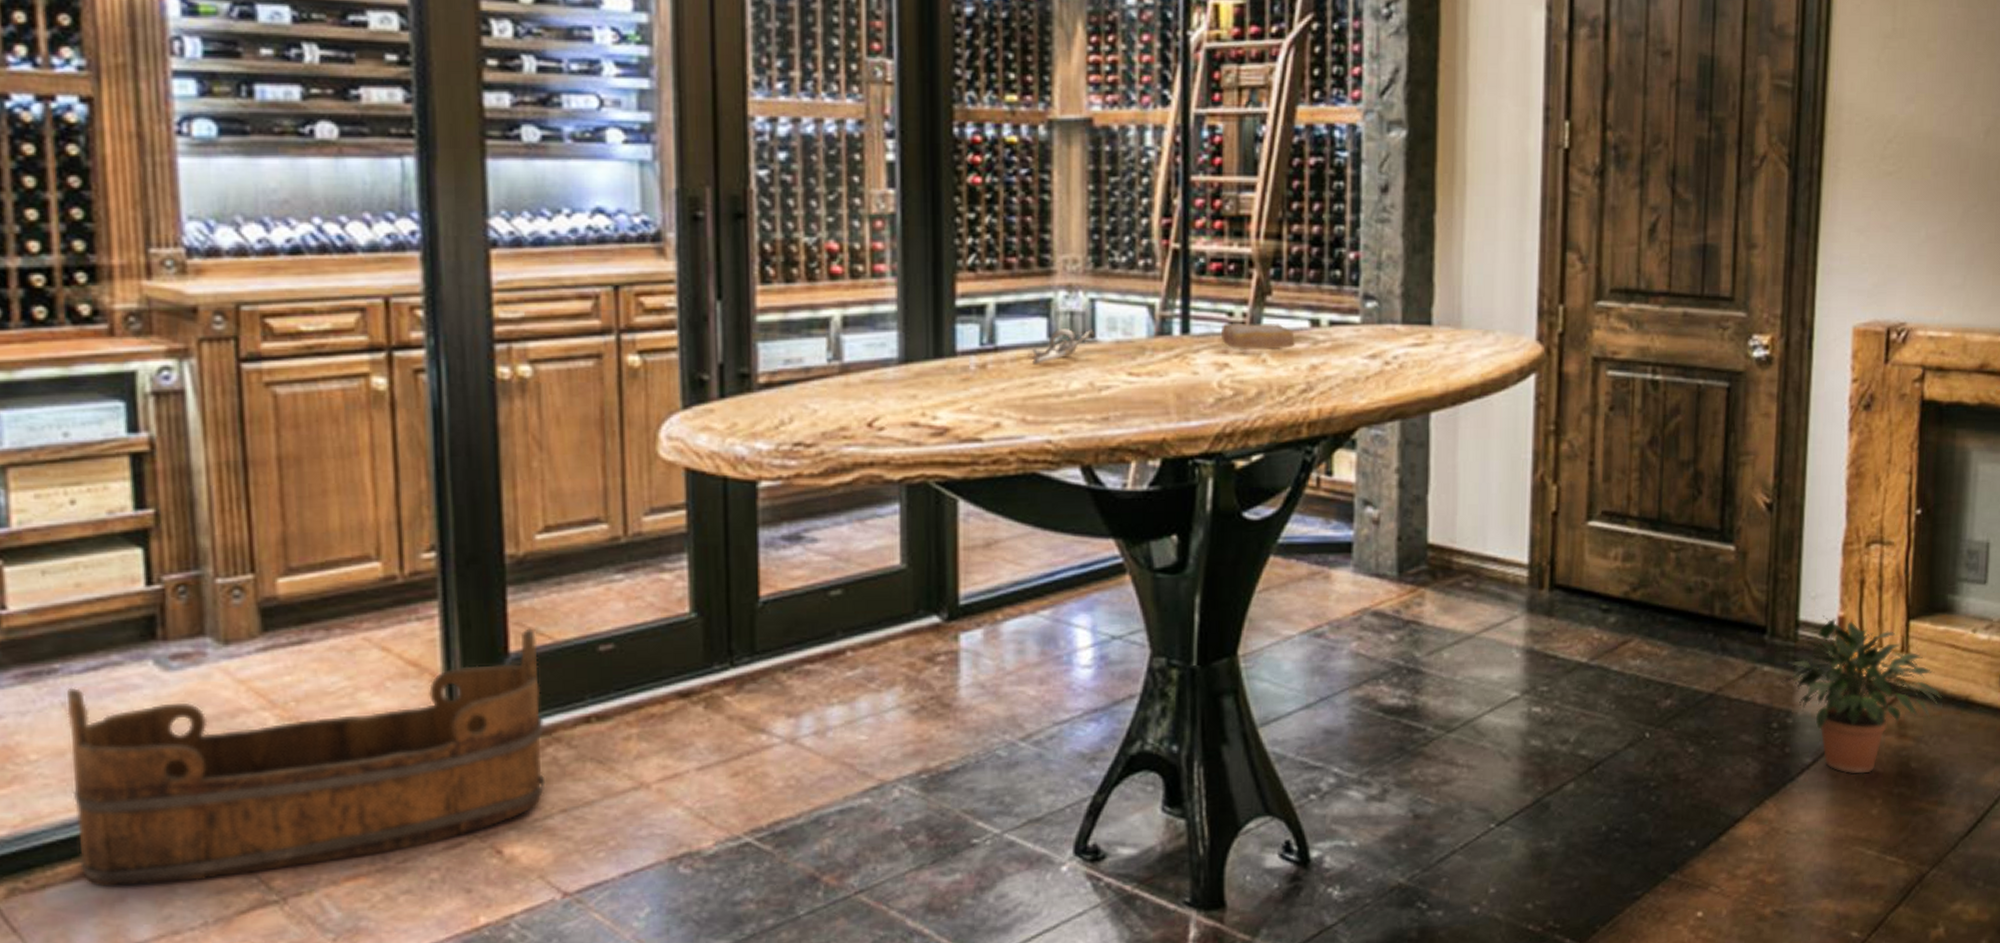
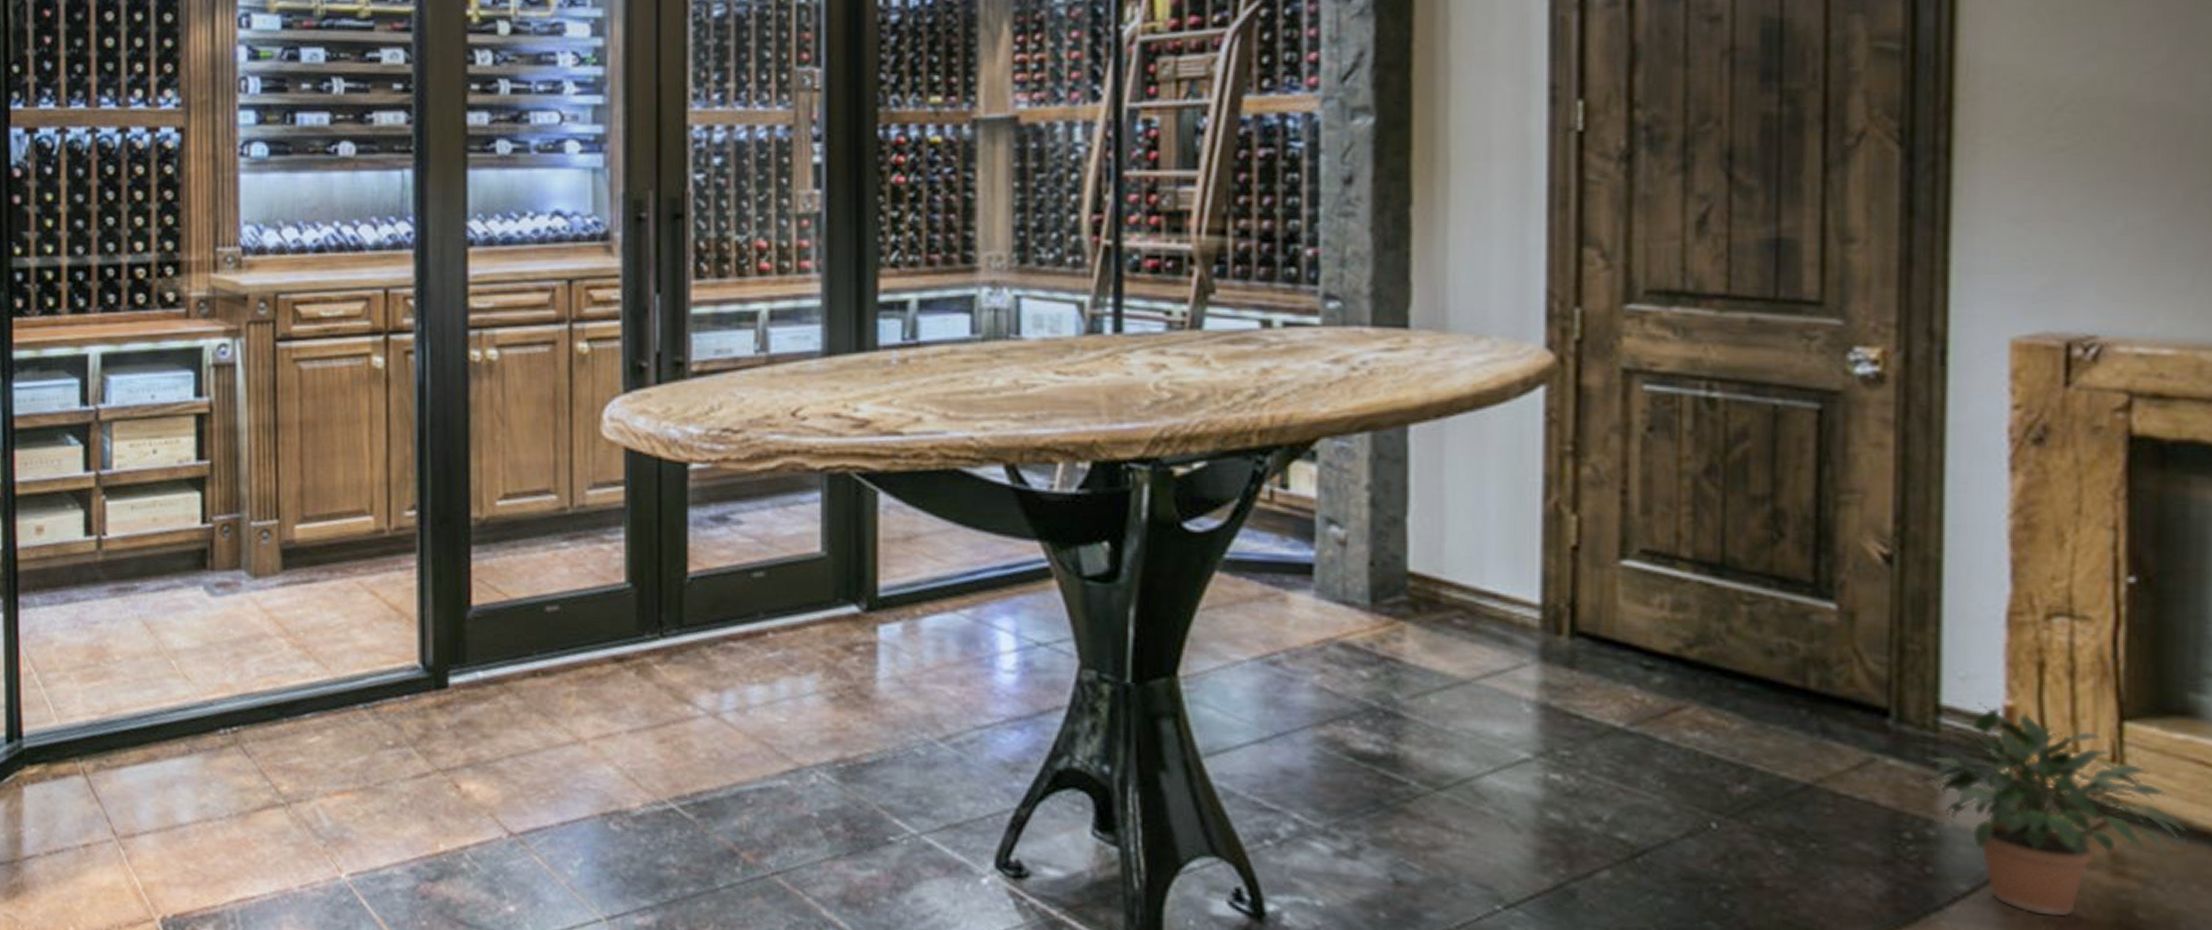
wooden barrel: present [67,628,546,887] -> none [142,585,498,777]
corkscrew: present [1032,327,1096,367] -> none [955,324,1021,362]
cheese: present [1220,324,1296,351] -> none [1157,323,1244,352]

